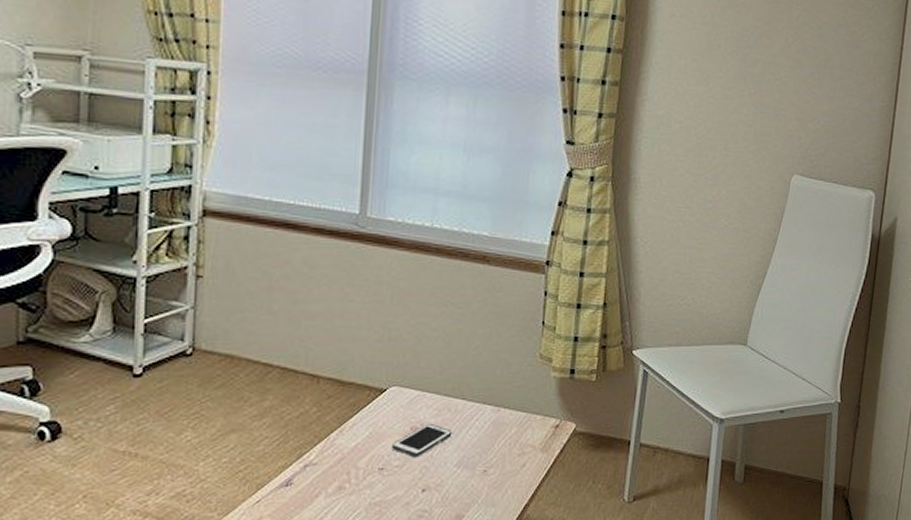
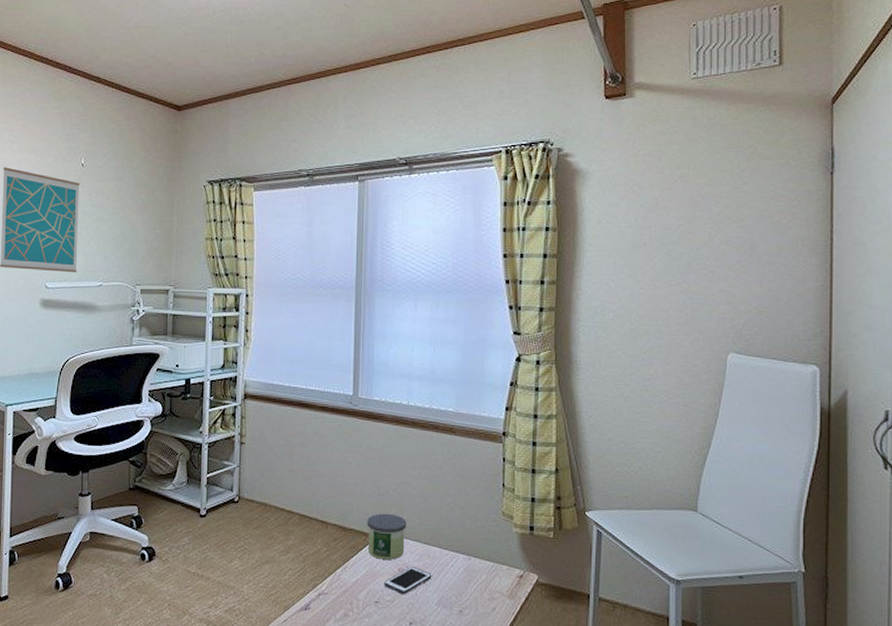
candle: none [372,361,424,417] -> present [367,513,406,560]

